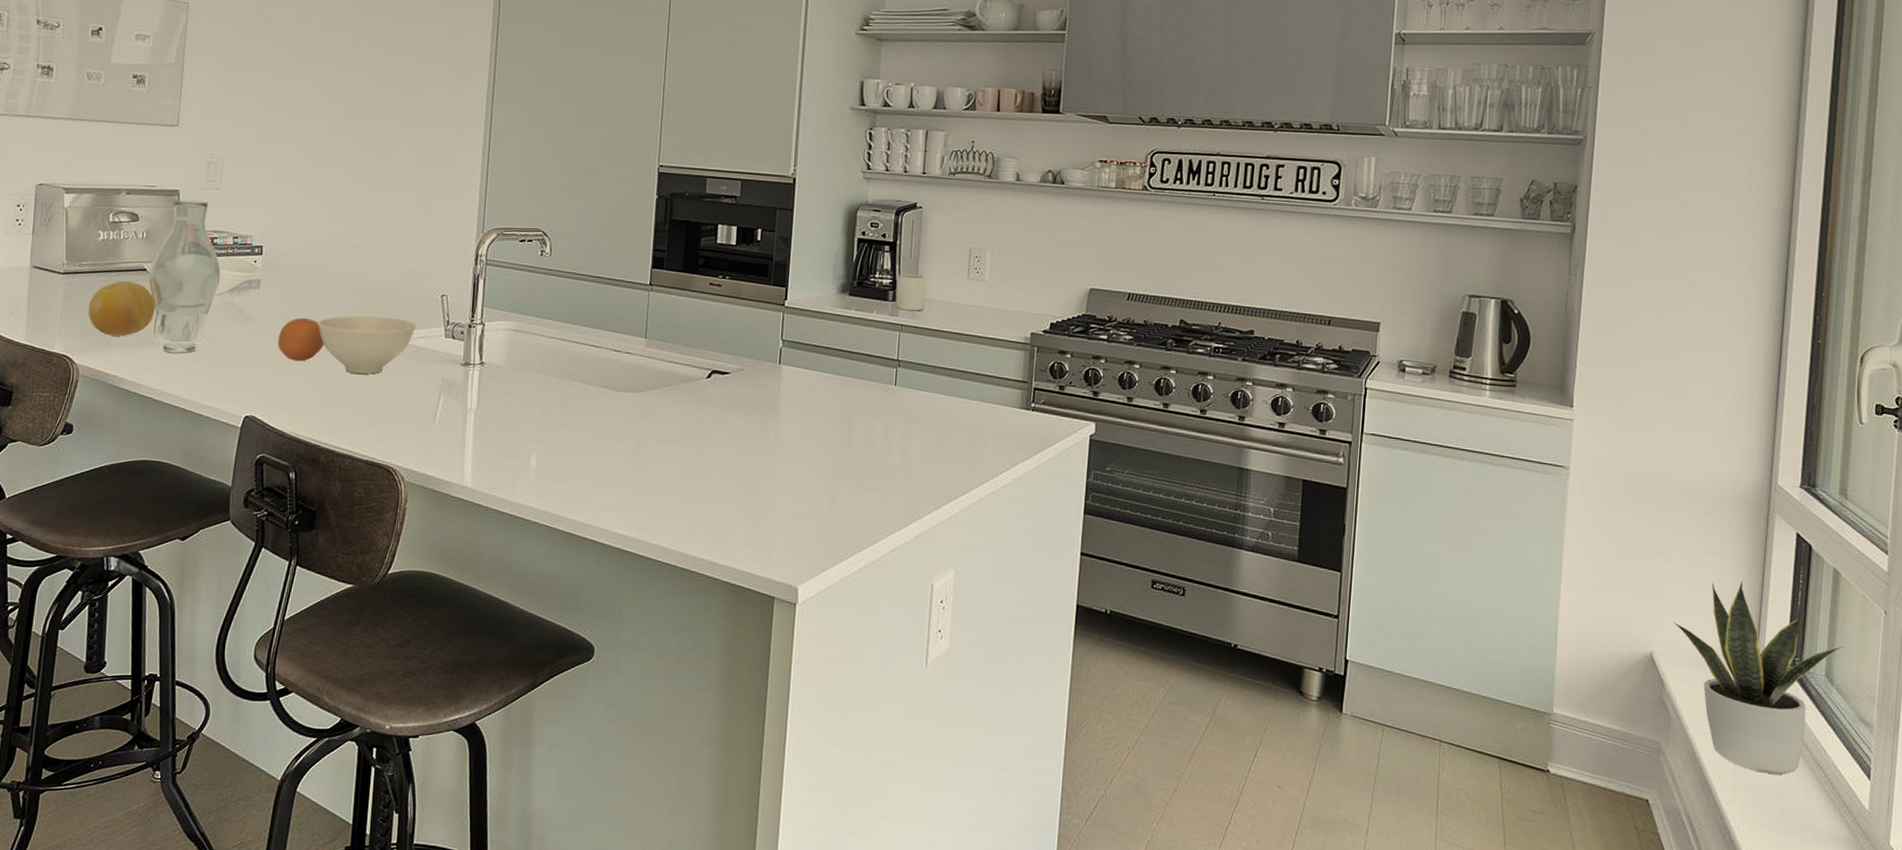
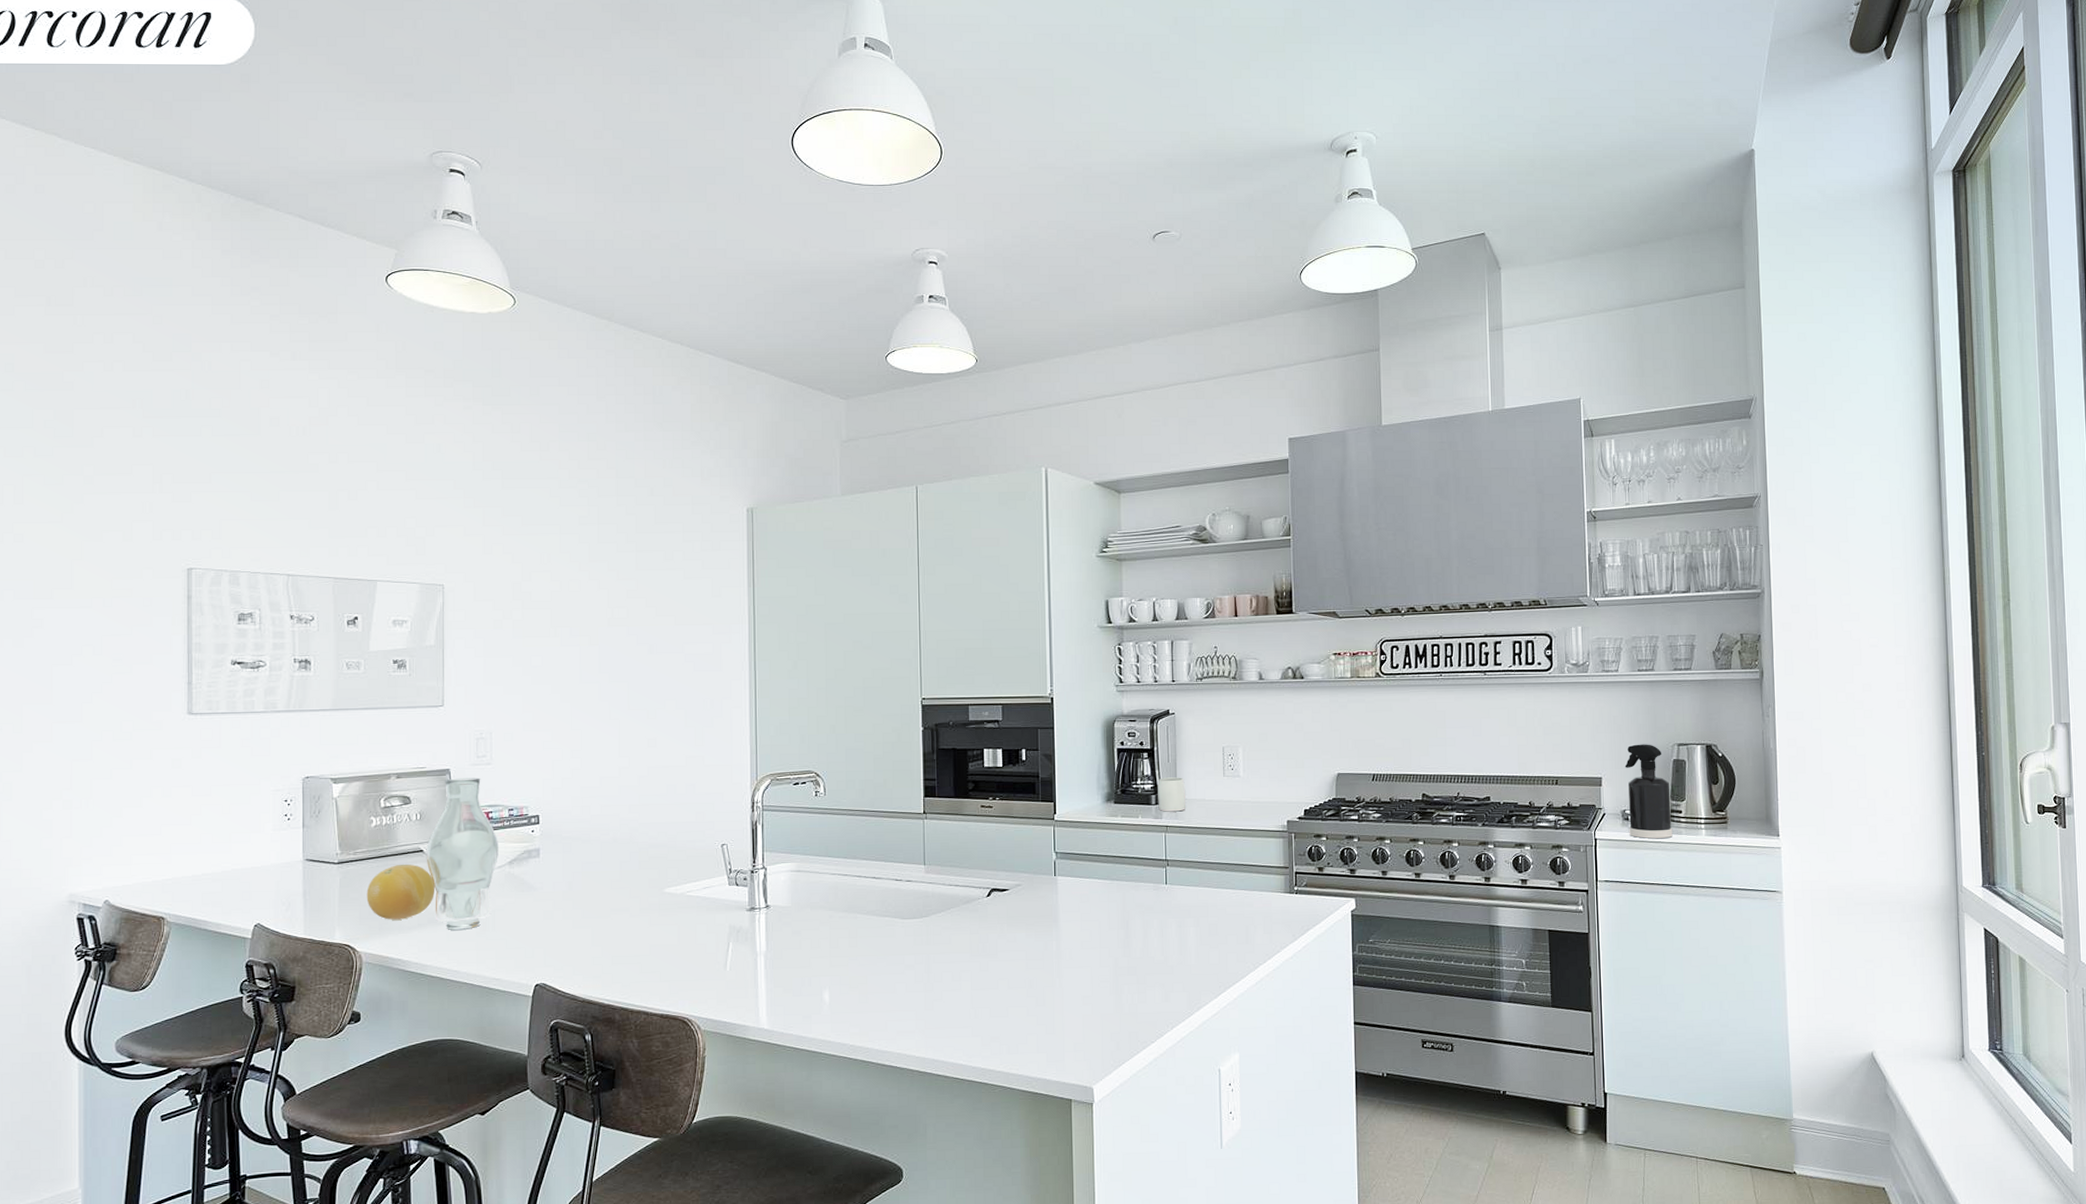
fruit: present [278,317,325,362] -> none [563,881,609,925]
bowl: present [317,315,417,375] -> none [600,871,700,931]
spray bottle: none [1404,290,1456,396] -> present [1625,744,1673,839]
potted plant: present [1672,581,1844,775] -> none [1887,977,2036,1150]

